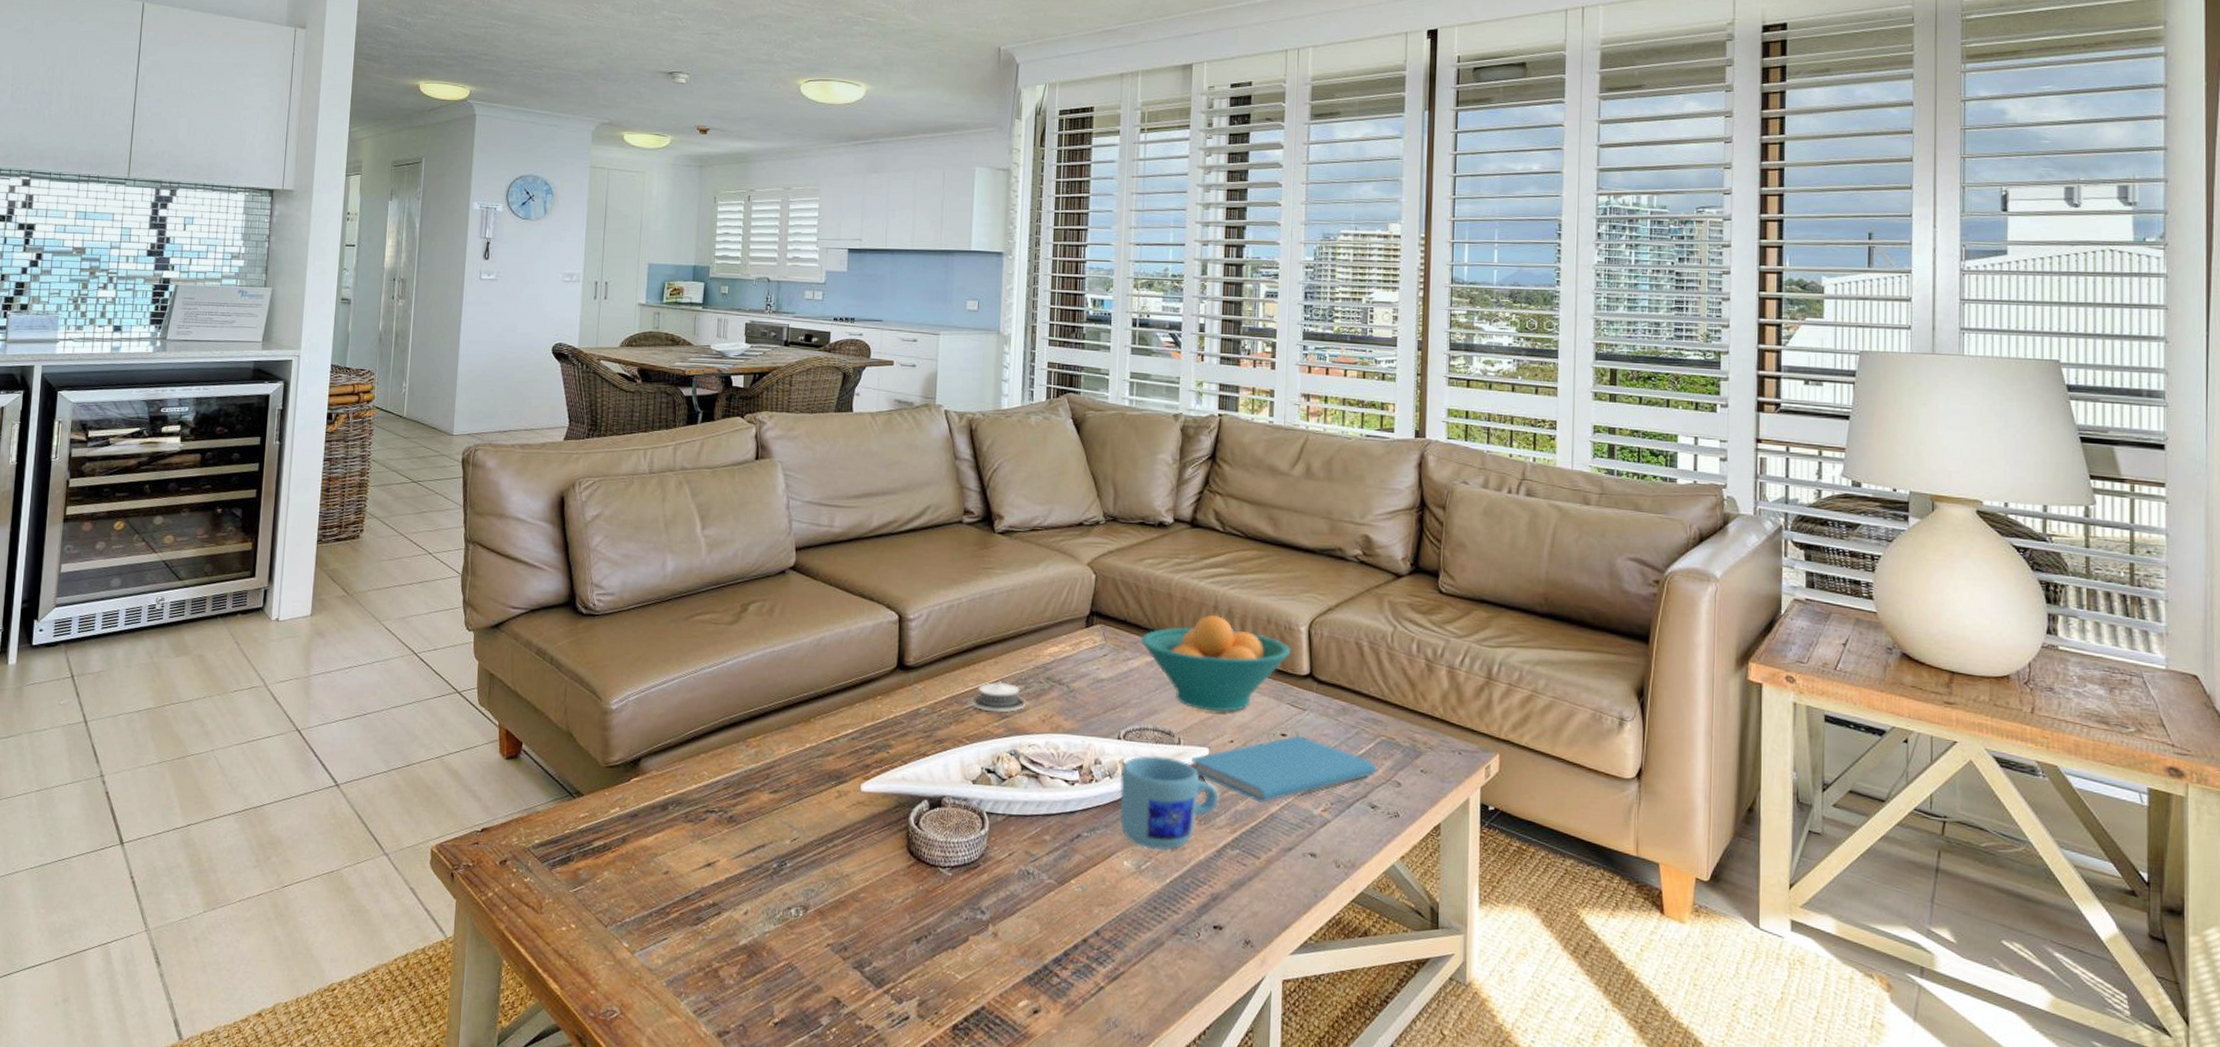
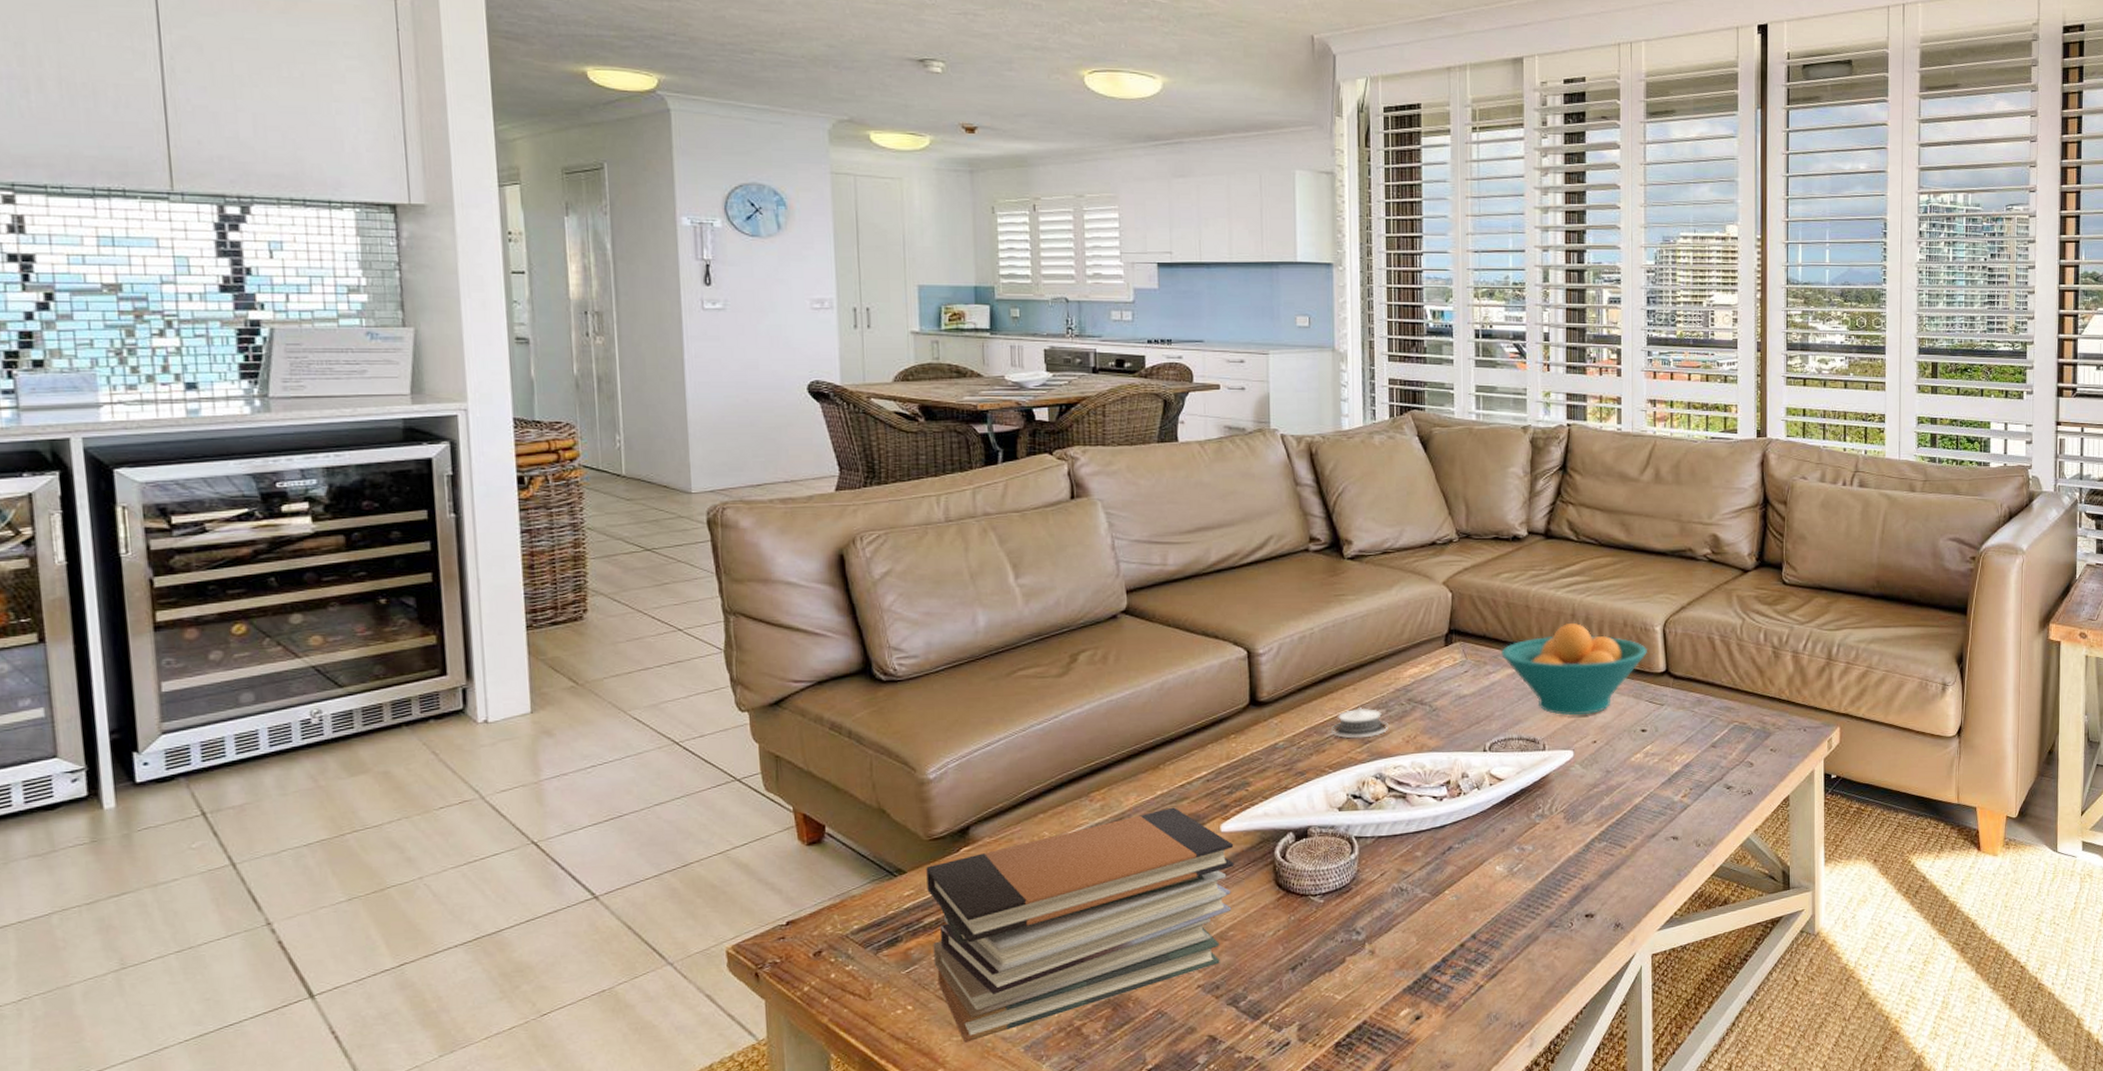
book stack: none [597,761,872,969] -> present [926,807,1235,1043]
mug: present [1120,756,1219,850] -> none [1488,763,1585,852]
book: present [1191,736,1376,802] -> none [1557,730,1730,796]

